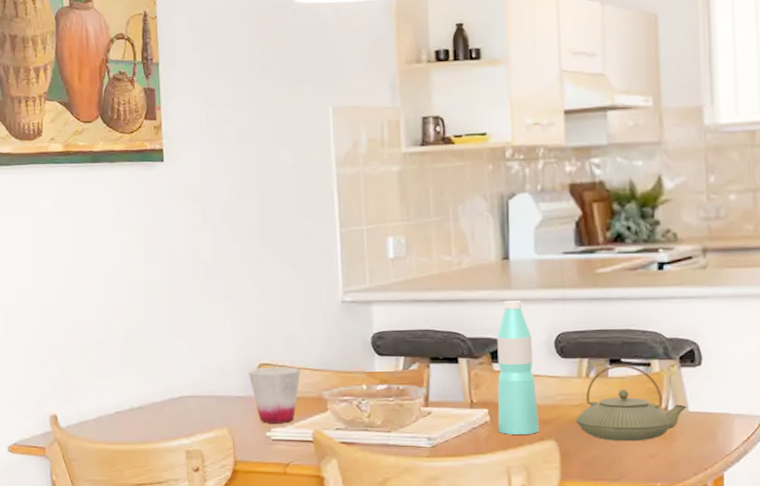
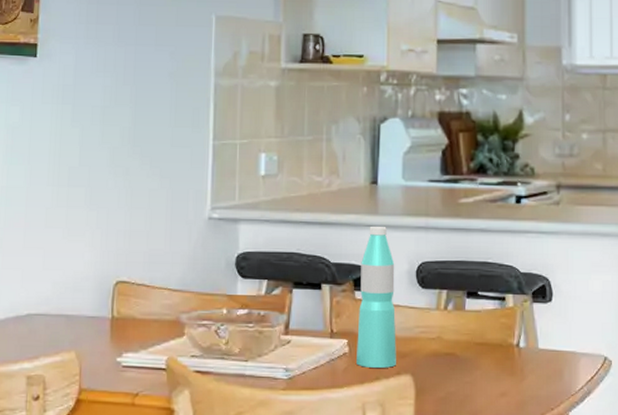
cup: present [248,366,301,423] -> none [103,285,160,348]
teapot: present [575,364,687,442] -> none [432,298,537,379]

